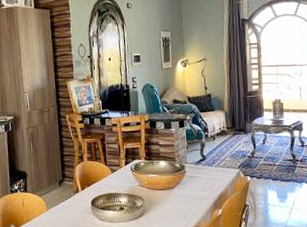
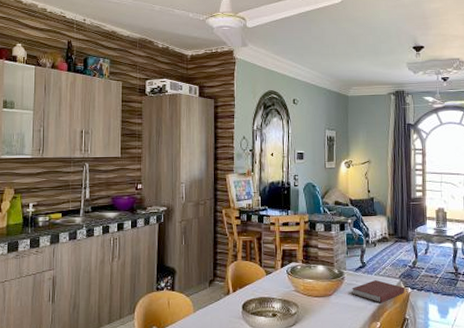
notebook: none [193,171,244,193] -> present [351,280,405,303]

